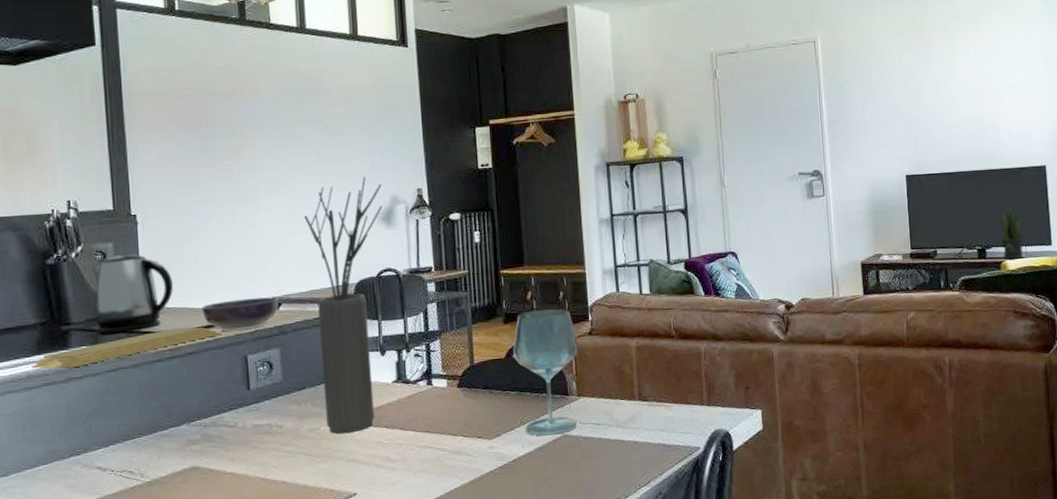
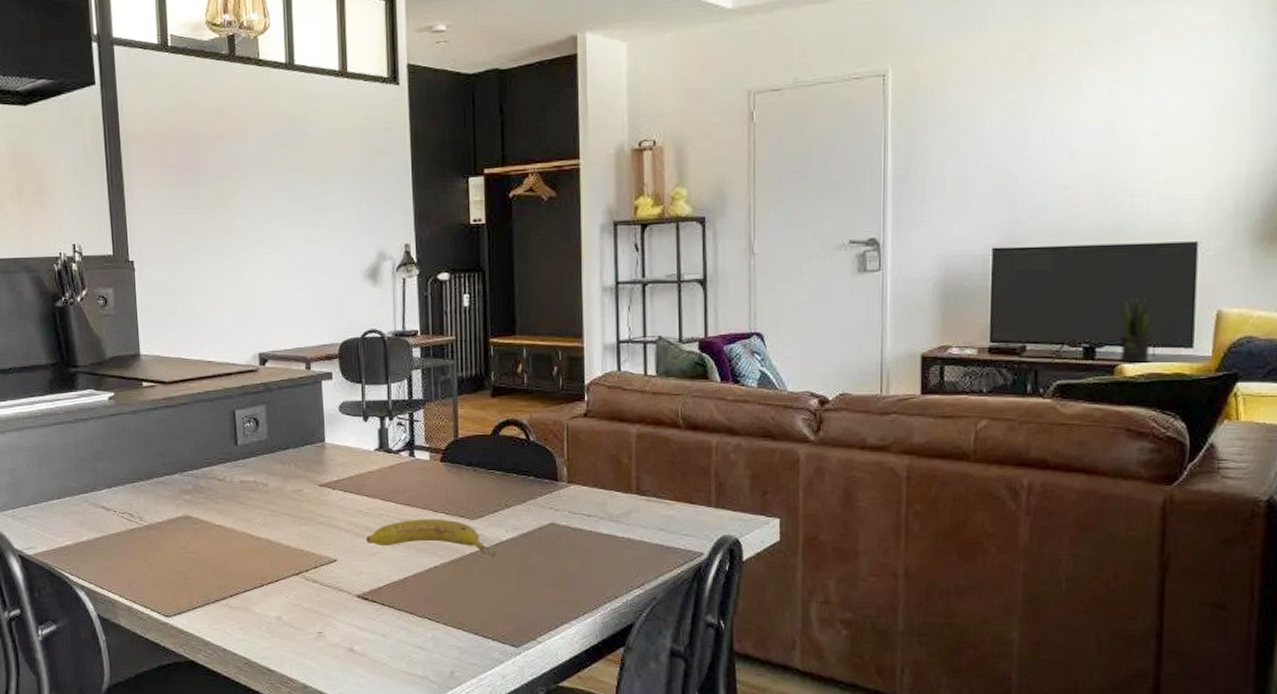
cutting board: present [31,327,222,369] -> none [45,377,212,410]
kettle: present [93,254,173,335] -> none [96,301,167,379]
bowl: present [201,297,279,331] -> none [193,352,266,384]
vase: present [304,177,382,434] -> none [290,229,369,497]
fruit: none [386,442,515,475] -> present [366,519,497,557]
wine glass: present [513,308,579,436] -> none [500,384,572,522]

